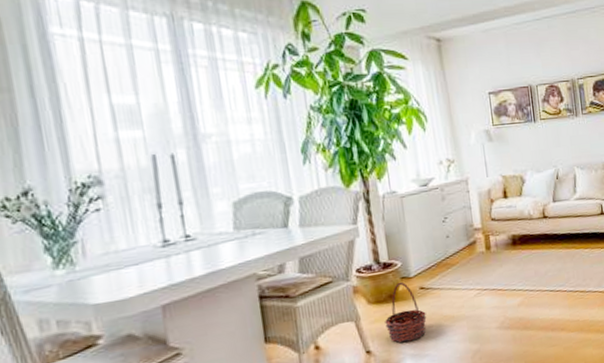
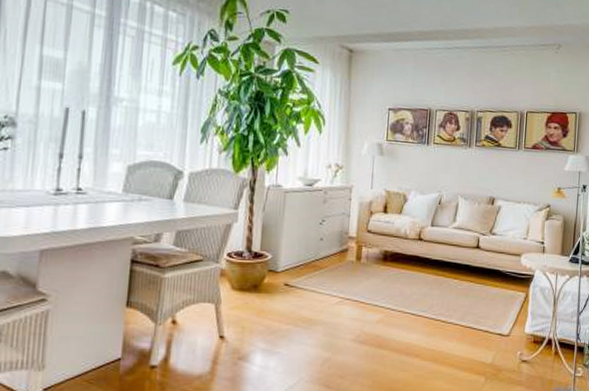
basket: present [385,281,427,343] -> none [243,274,285,335]

